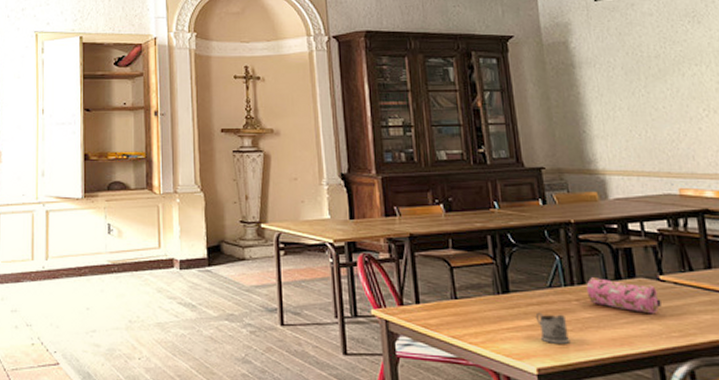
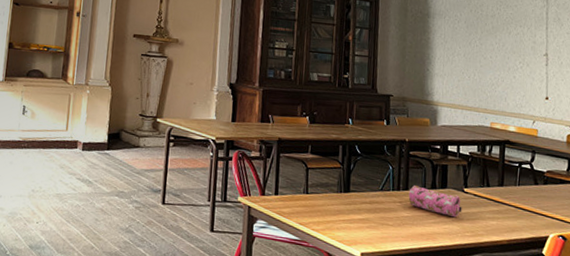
tea glass holder: present [535,312,571,344] -> none [366,209,390,235]

